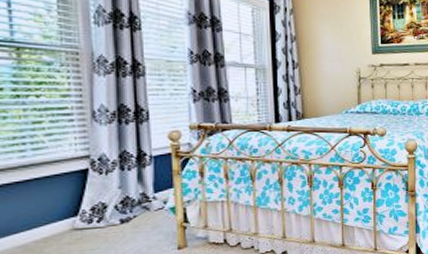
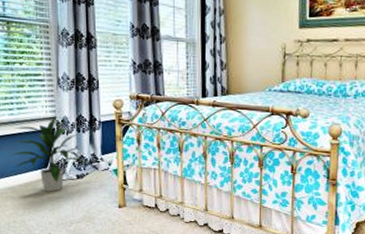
indoor plant: none [23,154,129,244] -> present [12,116,83,192]

